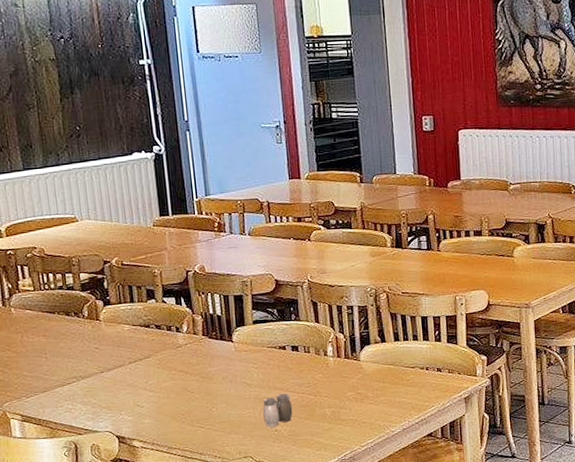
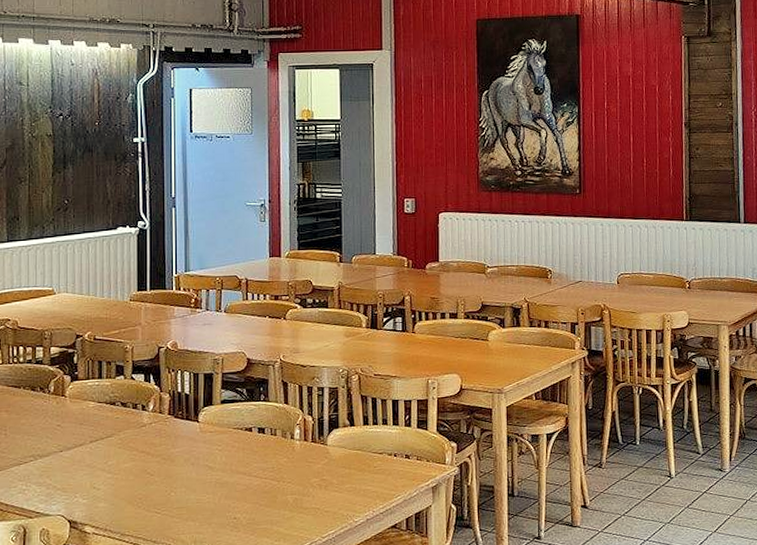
salt and pepper shaker: present [262,393,293,427] -> none [223,477,254,514]

